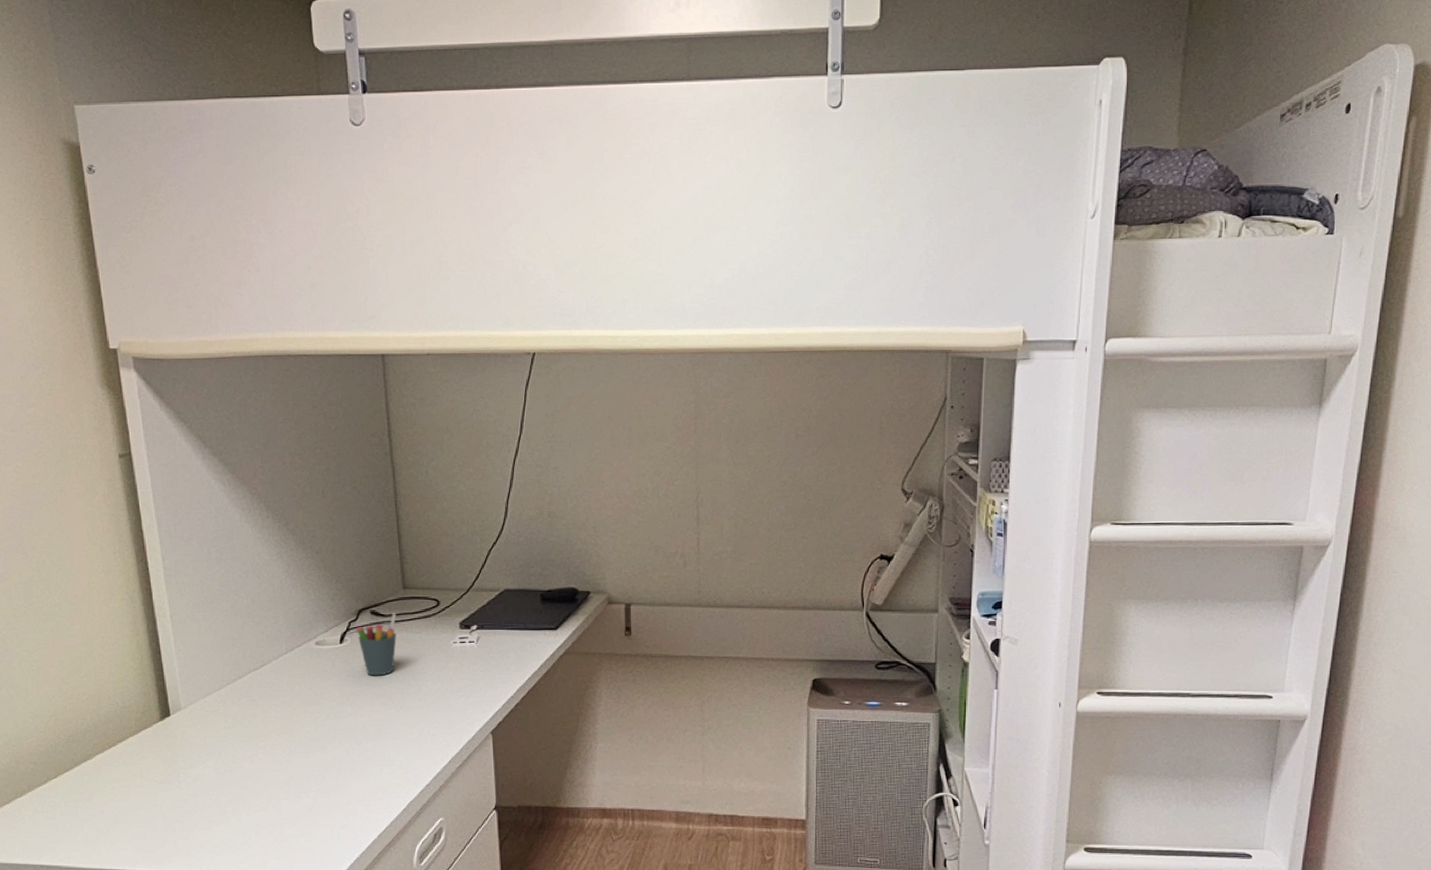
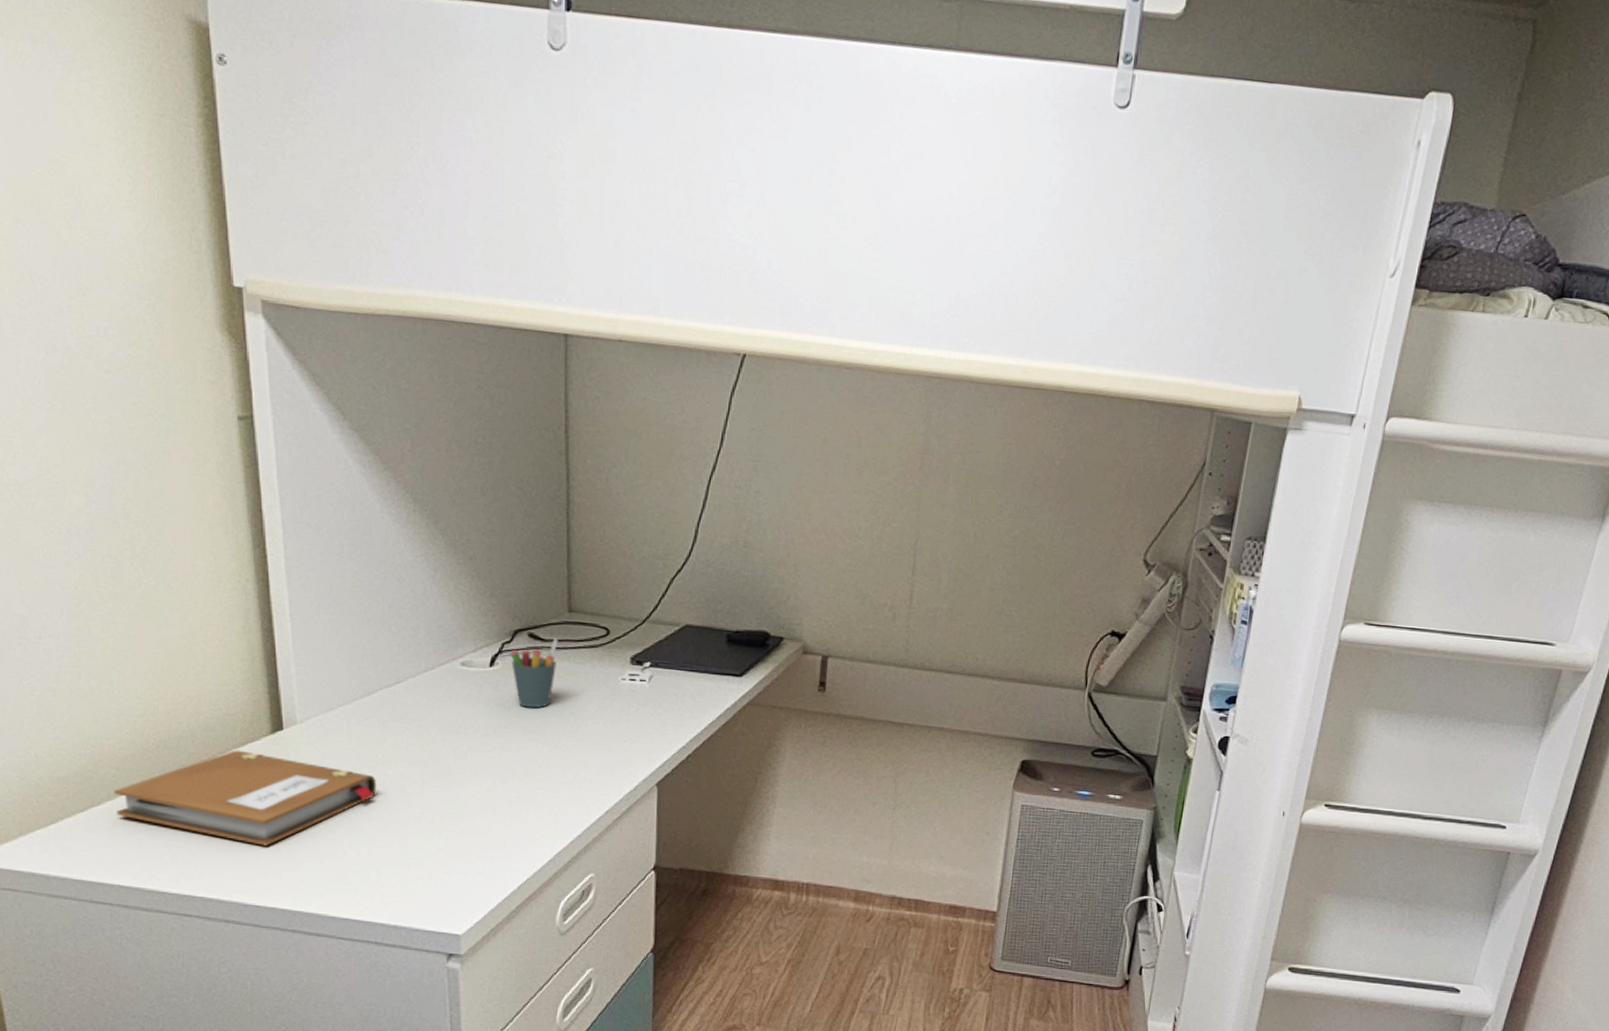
notebook: none [33,737,252,819] -> present [114,750,377,846]

